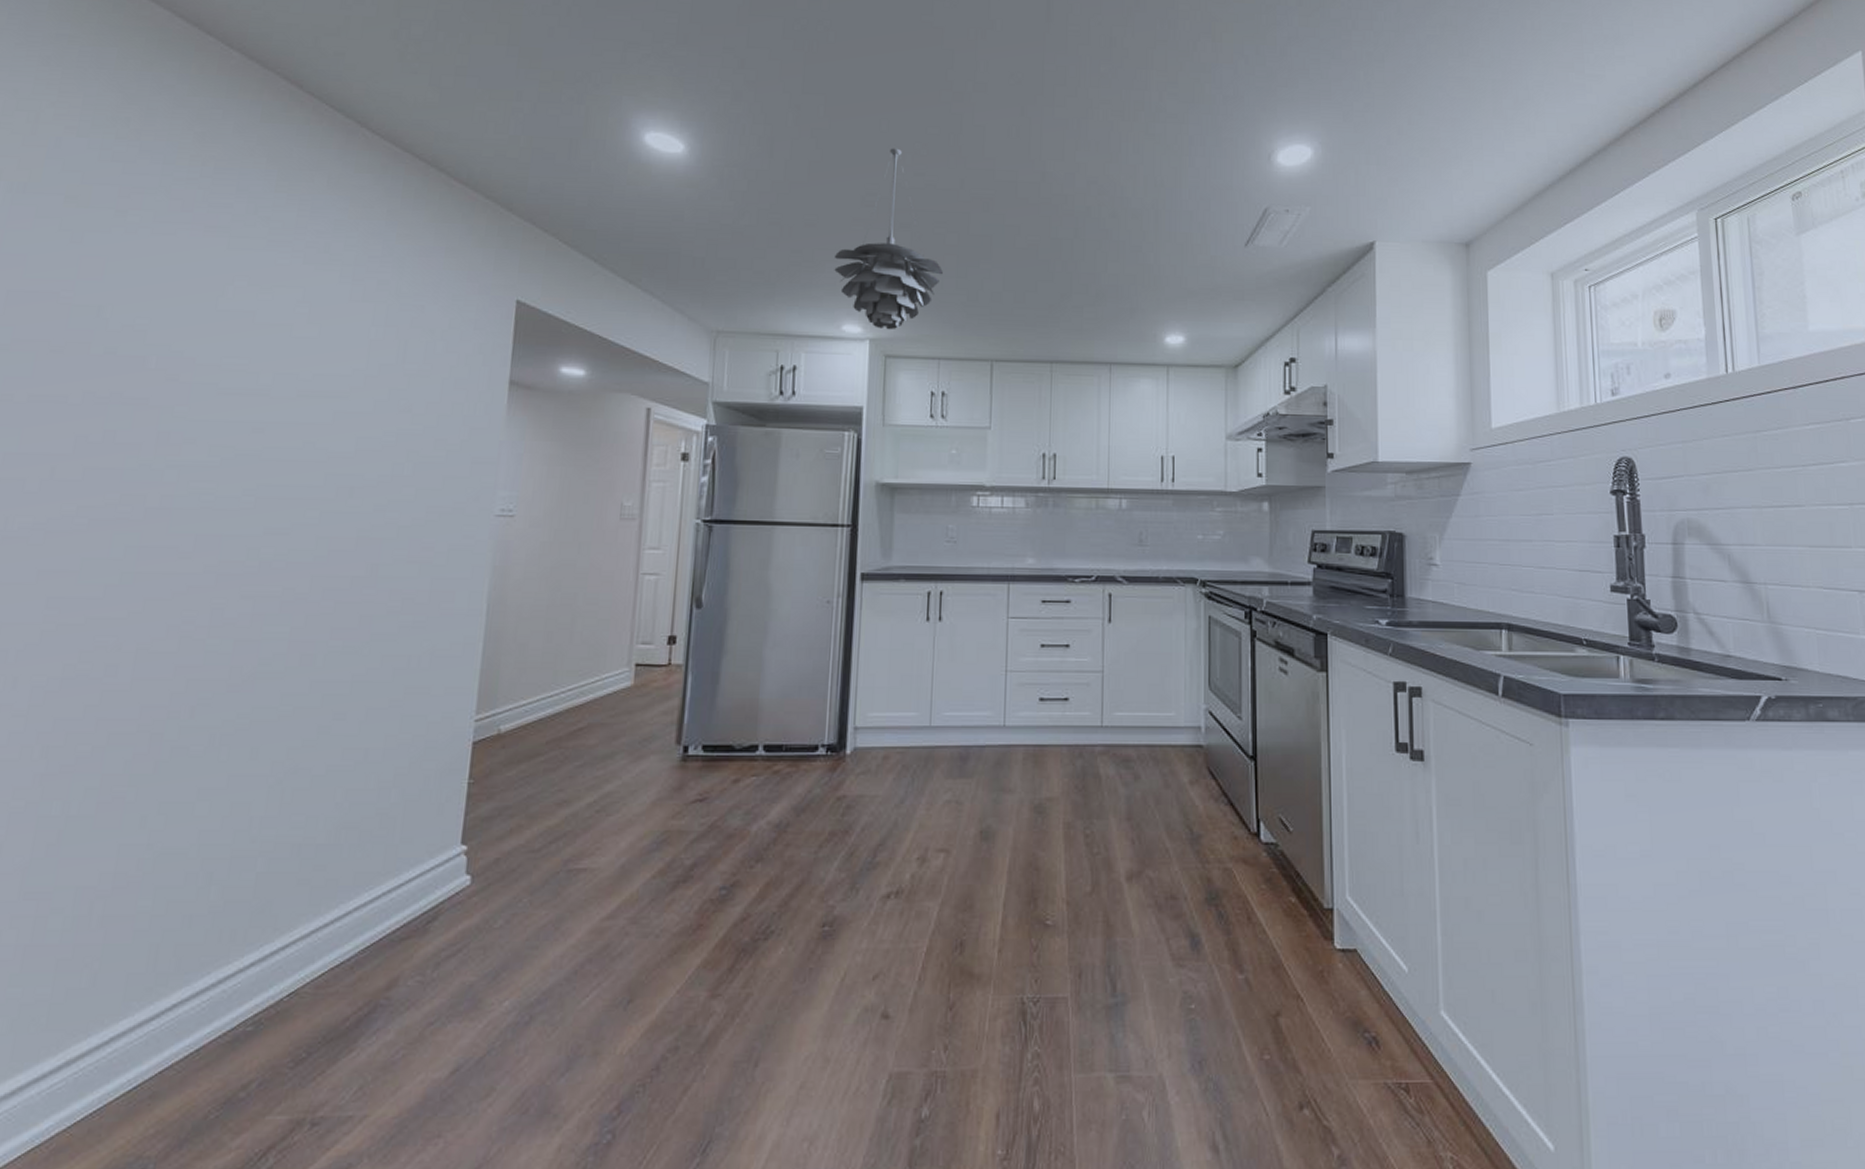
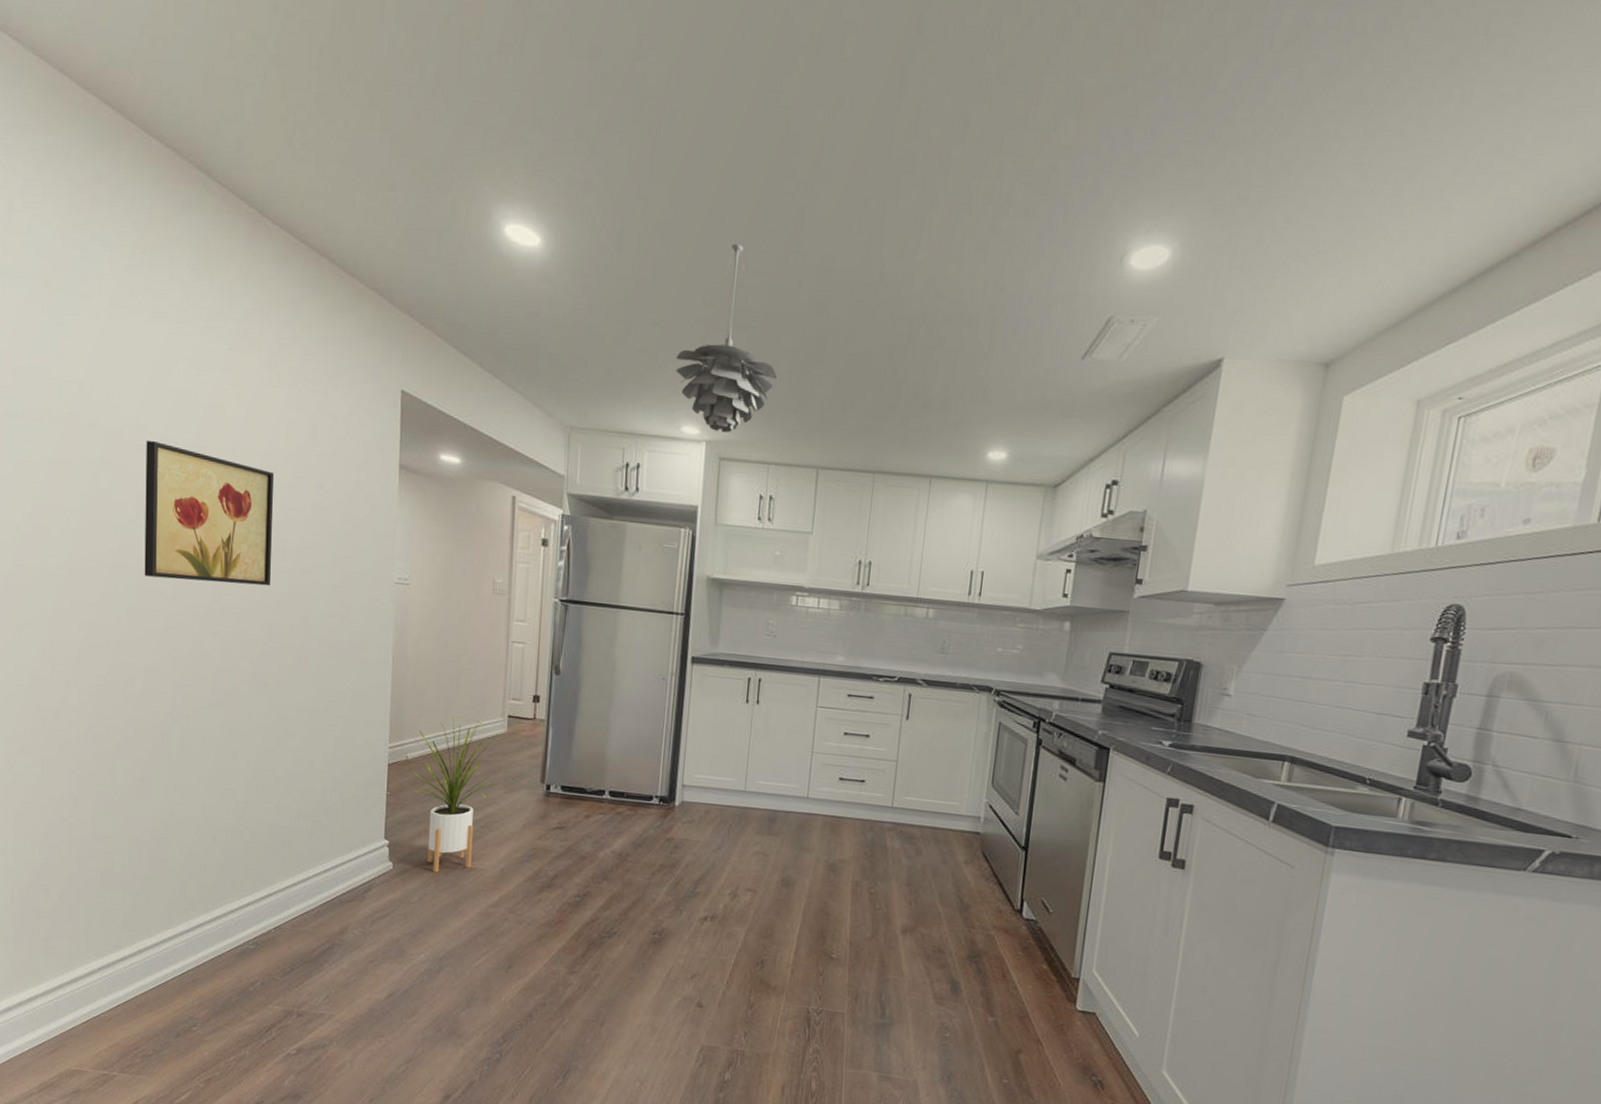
wall art: none [153,369,348,532] -> present [144,441,275,586]
house plant: none [500,673,622,882] -> present [409,717,498,873]

